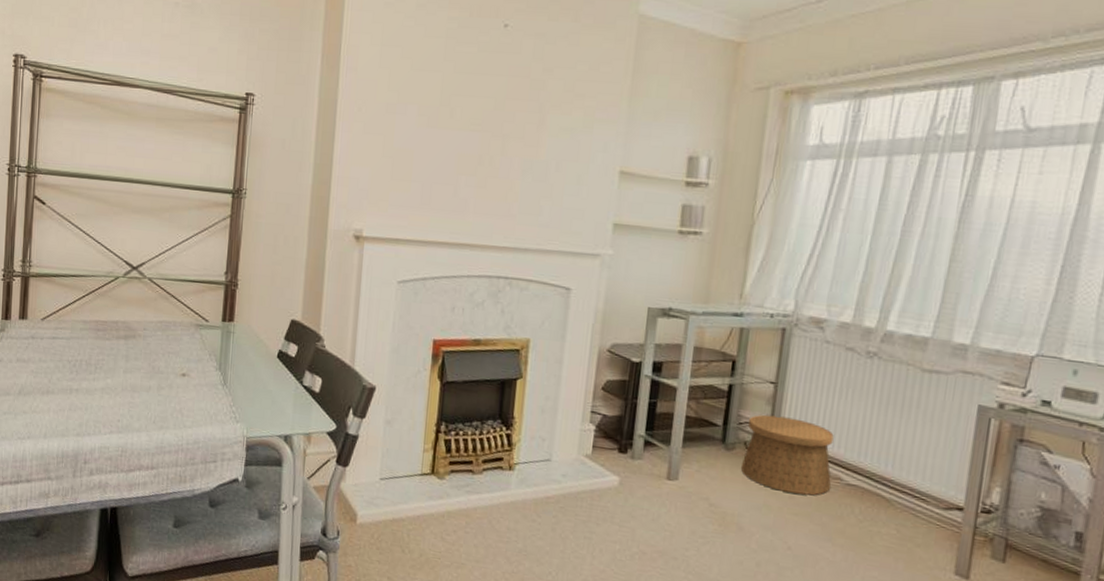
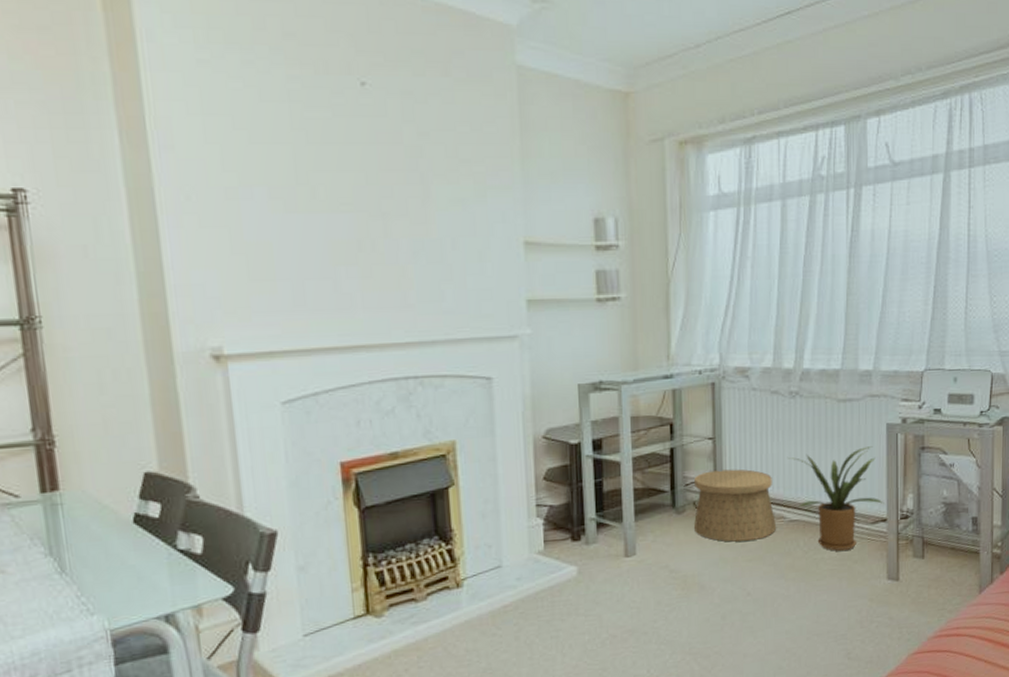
house plant: none [854,417,963,531] -> present [787,446,885,551]

